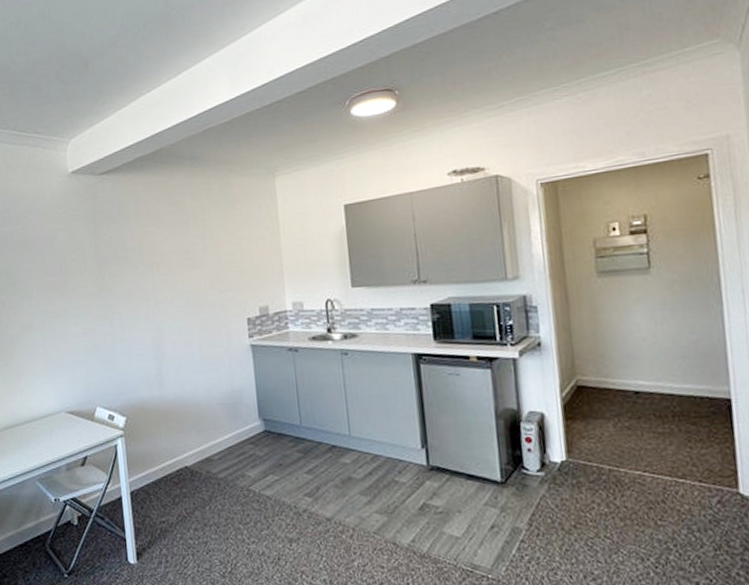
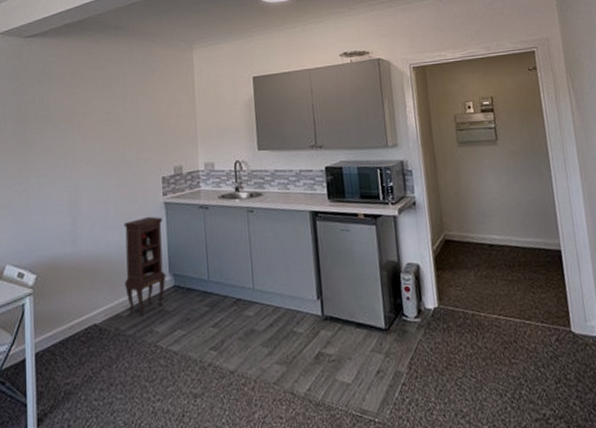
cabinet: none [209,359,256,460] -> present [123,216,166,316]

